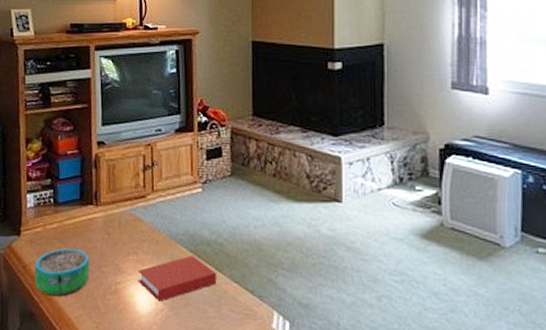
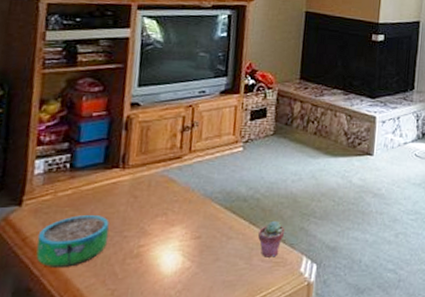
book: present [138,255,217,302] -> none [164,212,251,260]
potted succulent: none [226,268,252,309] -> present [258,220,285,257]

